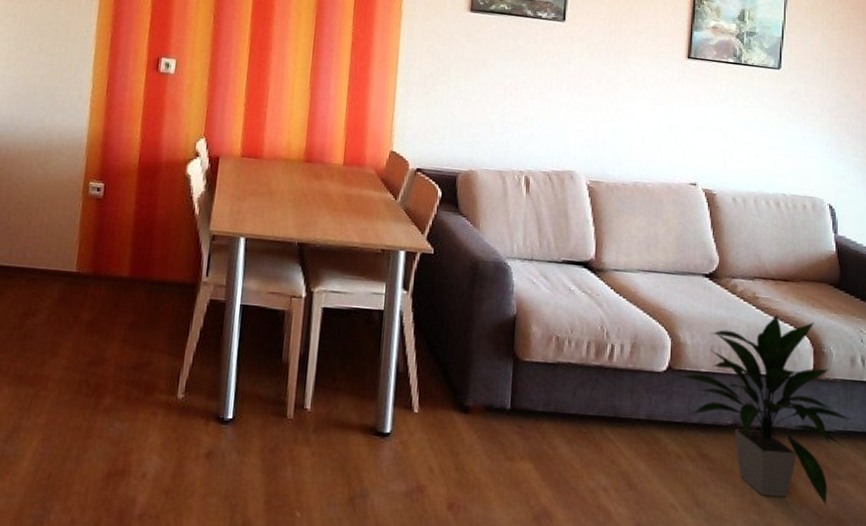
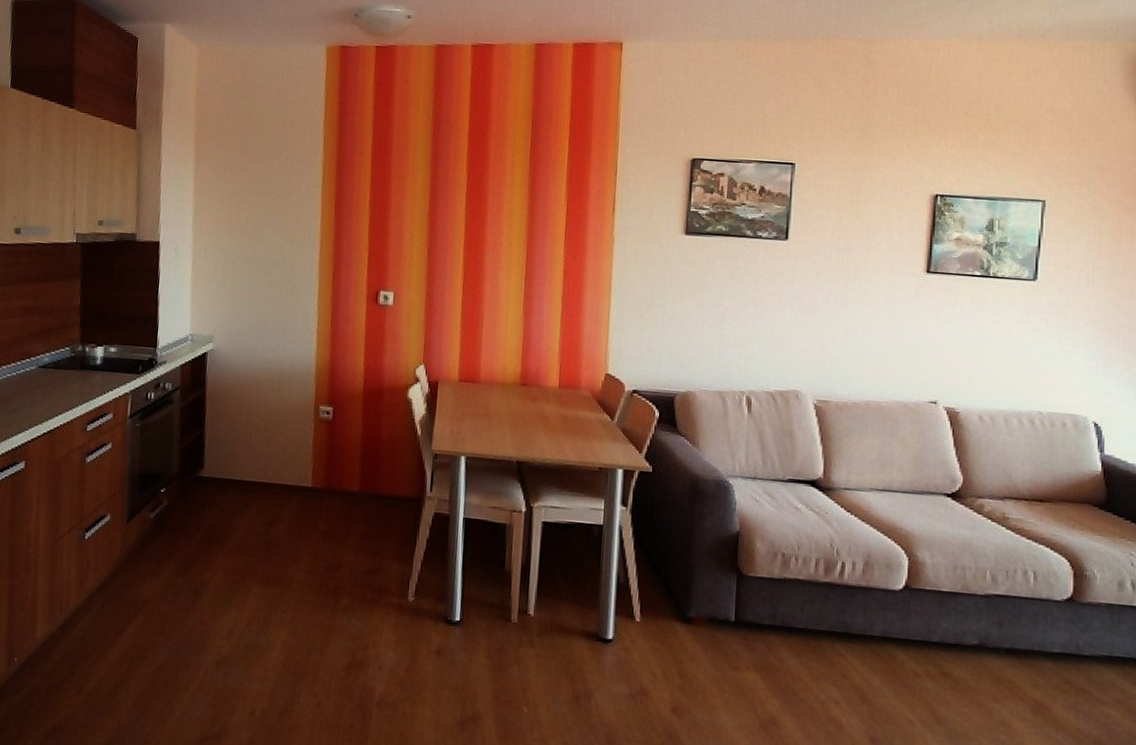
indoor plant: present [678,314,851,507] -> none [916,535,1118,731]

